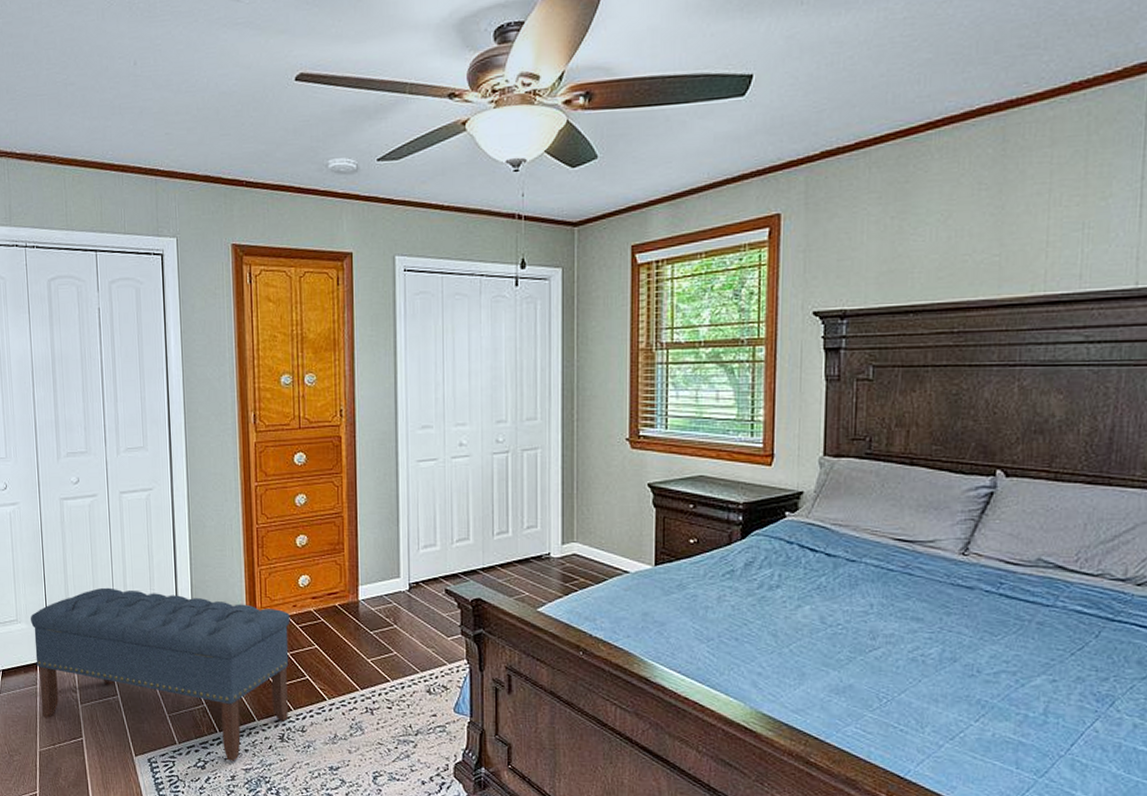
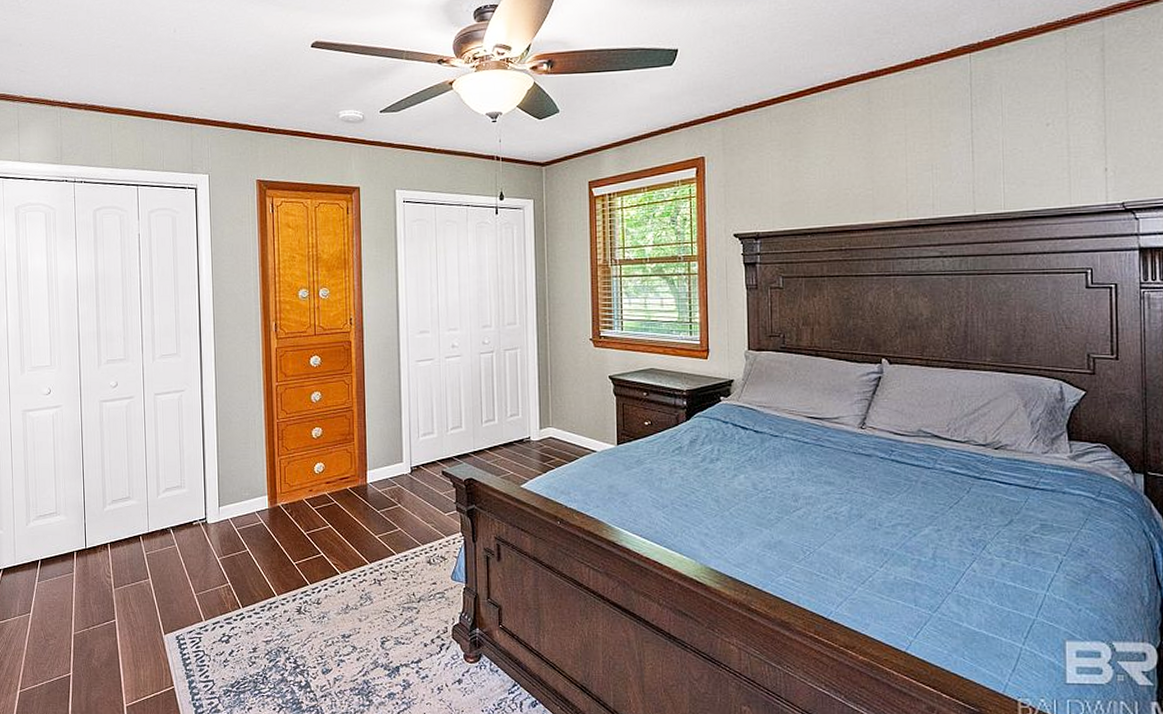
bench: present [30,587,290,761] -> none [68,480,307,634]

